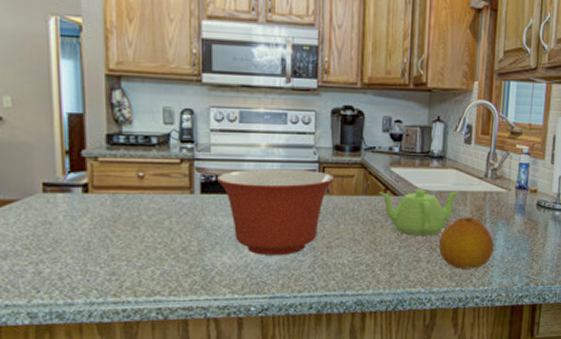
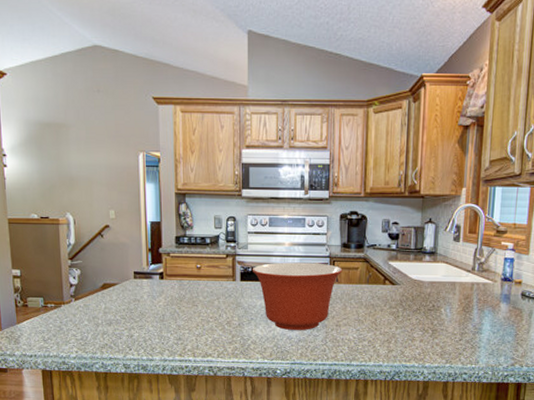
teapot: present [378,189,460,235] -> none [378,280,449,319]
fruit: present [439,217,494,270] -> none [431,304,481,349]

